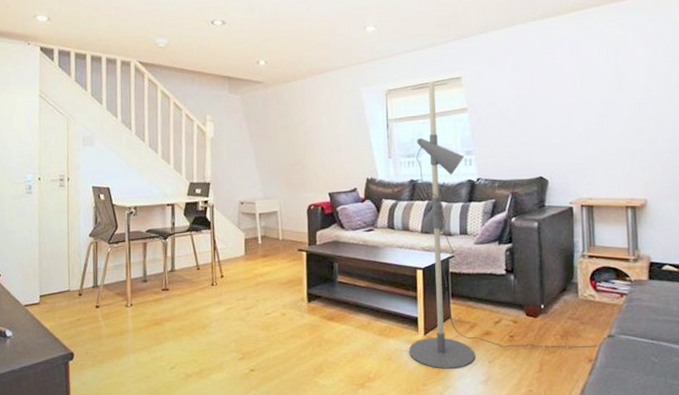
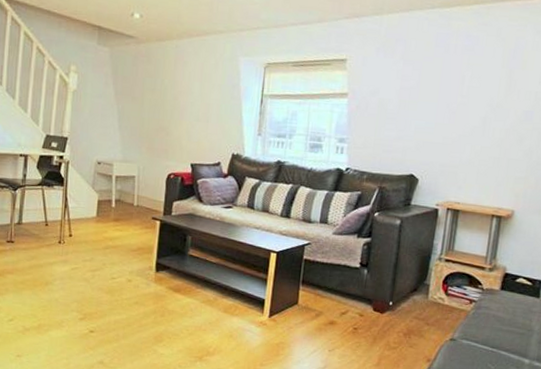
floor lamp: present [408,80,600,369] -> none [251,58,441,353]

